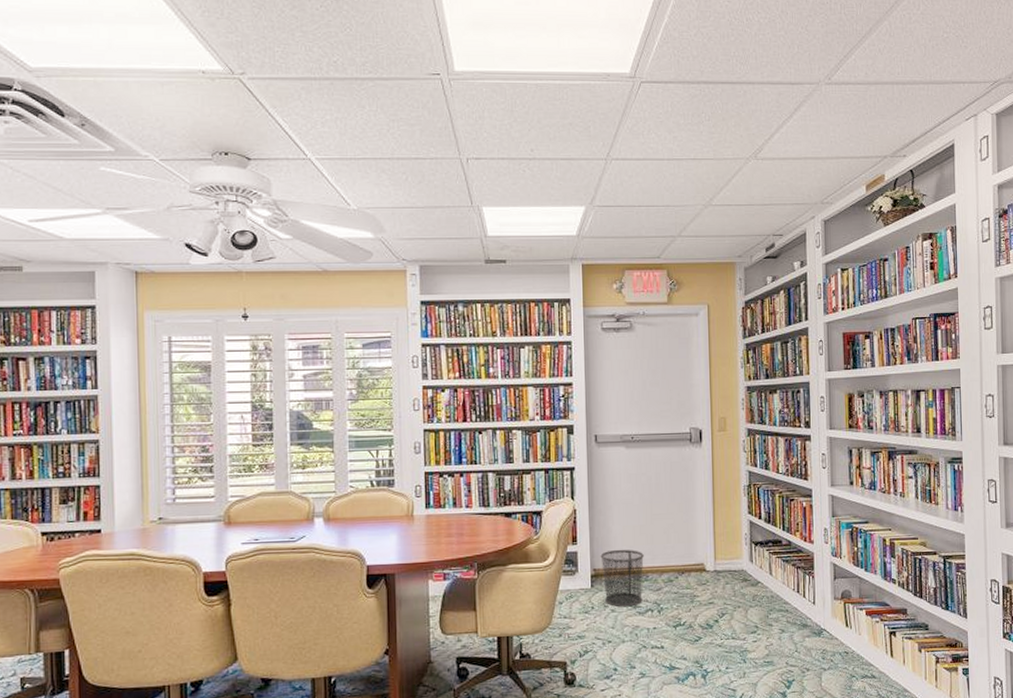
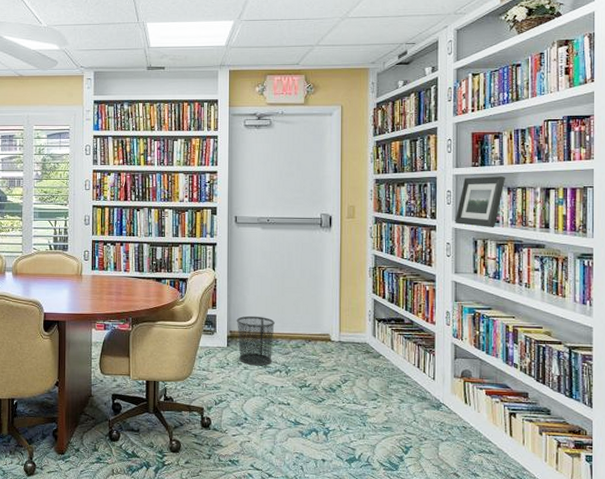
picture frame: none [829,379,878,436] -> present [455,176,506,228]

